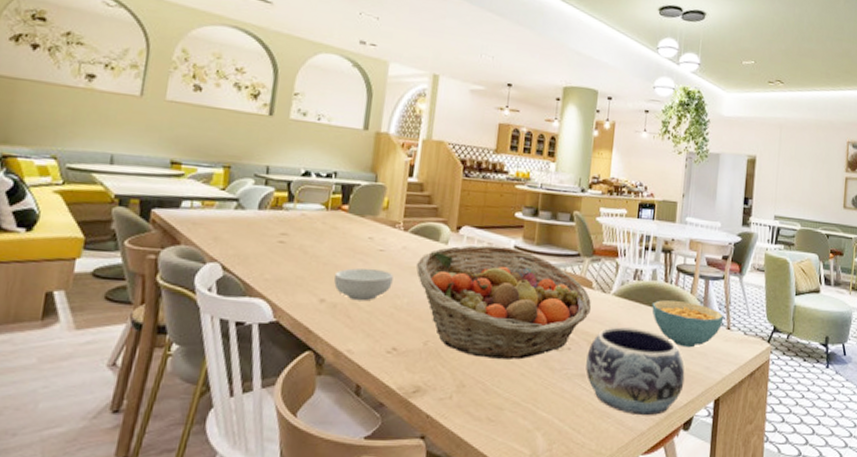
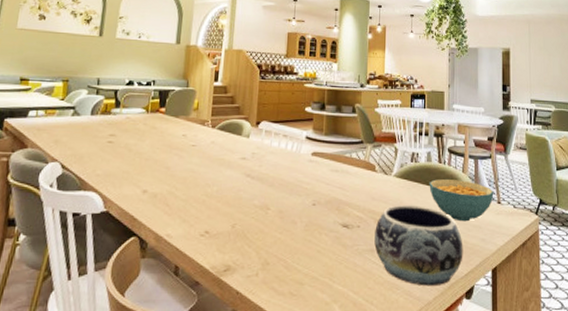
cereal bowl: present [334,268,393,301] -> none [154,161,204,191]
fruit basket: present [415,245,592,360] -> none [223,137,376,238]

